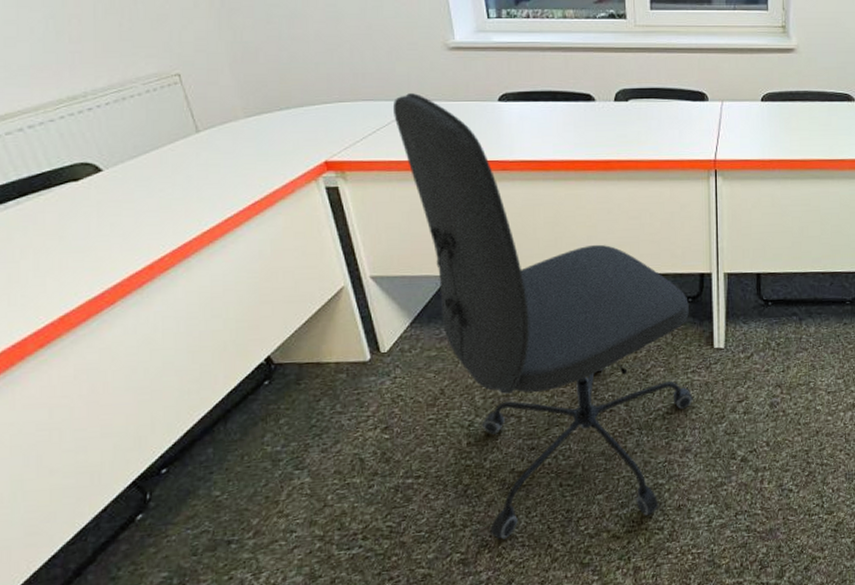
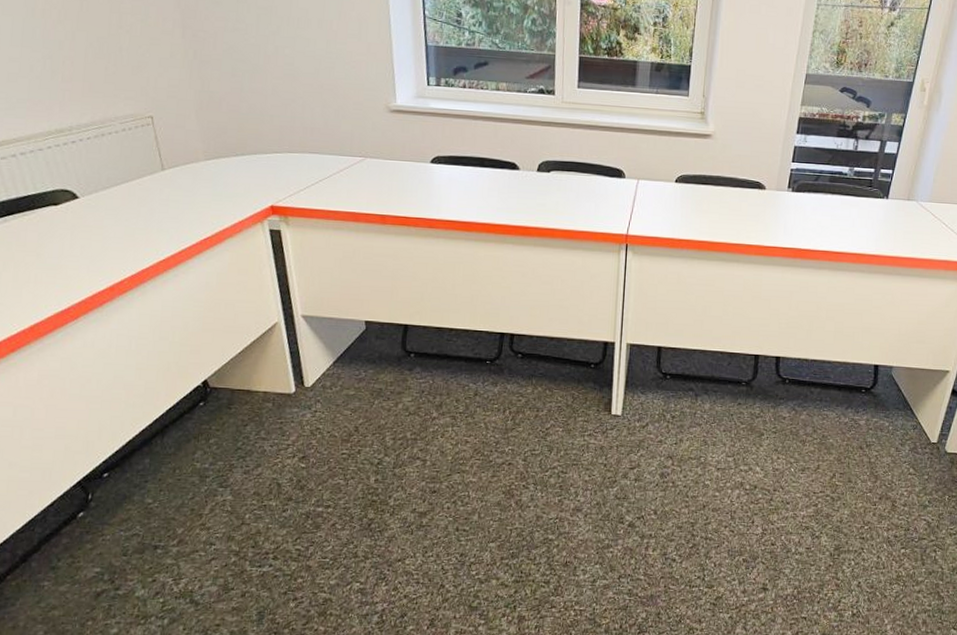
office chair: present [393,93,693,540] -> none [335,149,591,575]

